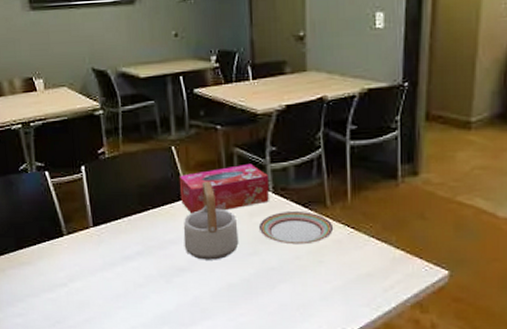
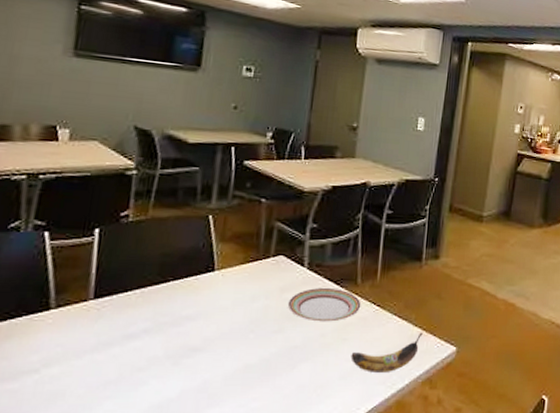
tissue box: present [178,163,269,214] -> none [209,238,305,288]
teapot: present [183,181,239,260] -> none [202,254,266,339]
banana: none [329,255,407,295] -> present [351,332,423,373]

